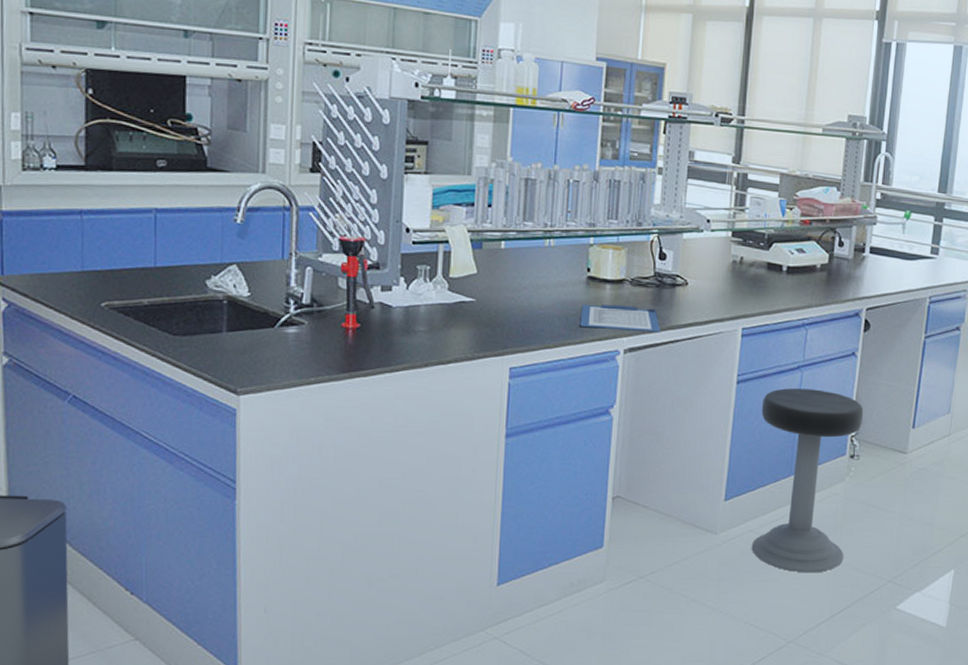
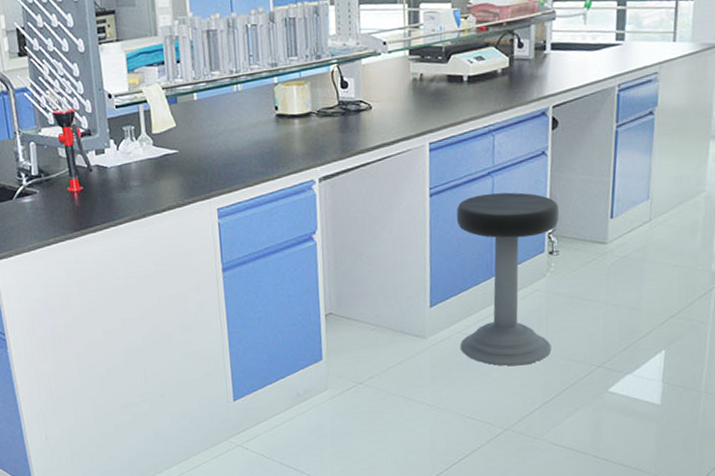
clipboard: present [580,304,661,333] -> none [274,136,351,164]

